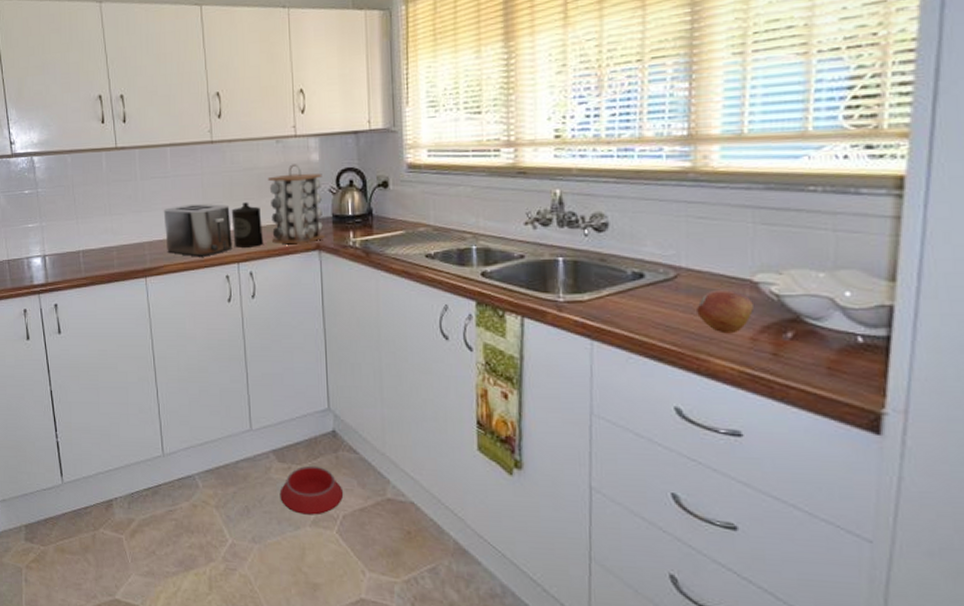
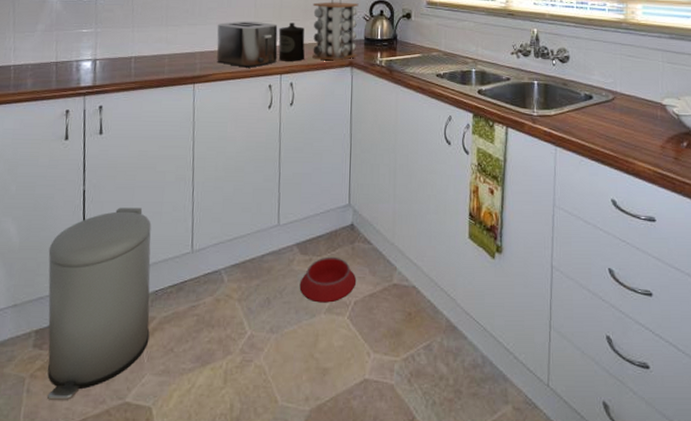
pedal bin: none [26,408,131,592] -> present [47,207,152,400]
fruit: present [697,289,753,334] -> none [627,109,663,143]

